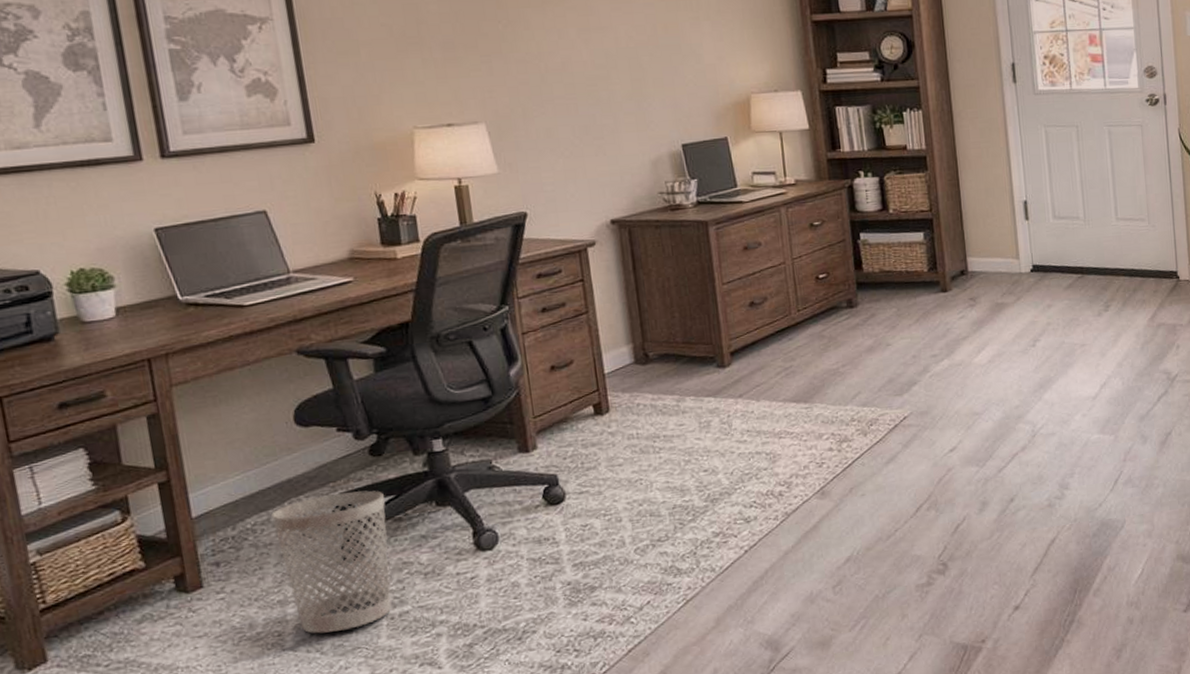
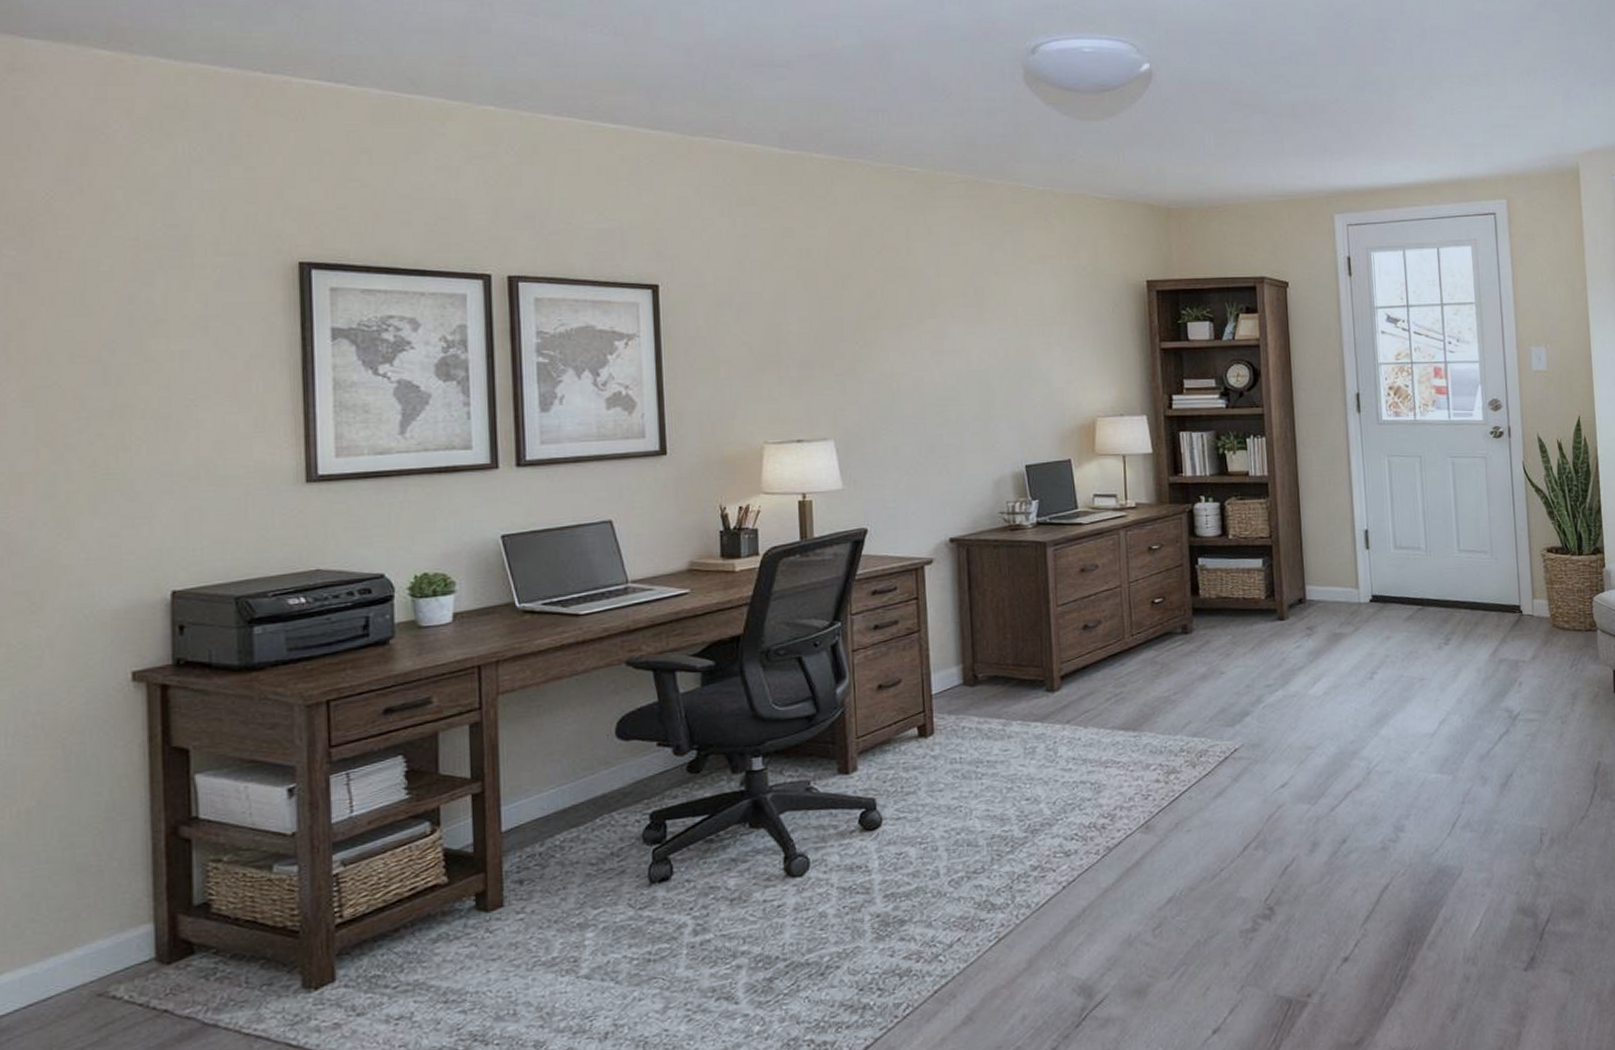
wastebasket: present [271,490,391,634] -> none [582,809,698,961]

